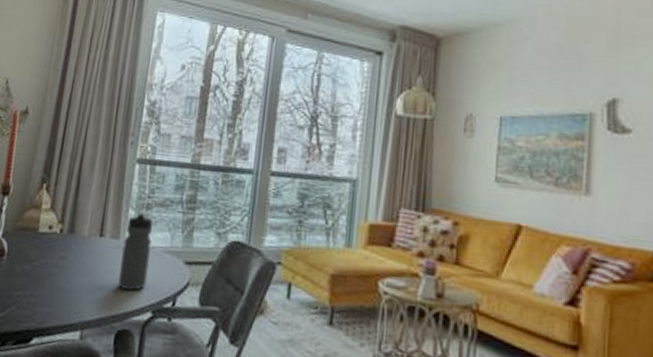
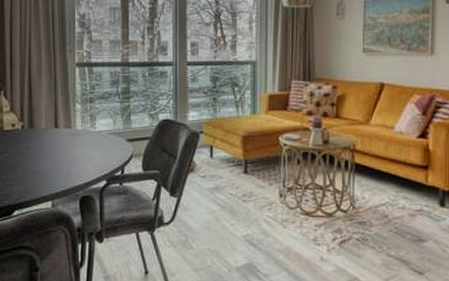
water bottle: present [118,212,153,291] -> none [75,106,98,166]

